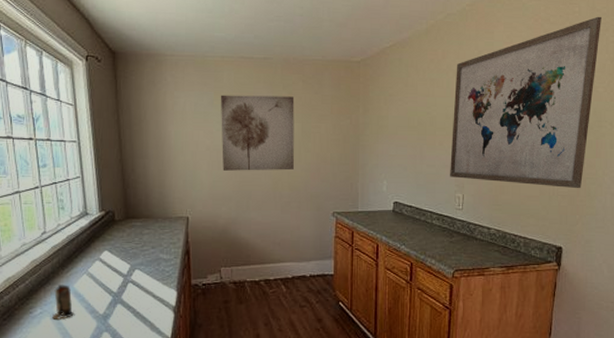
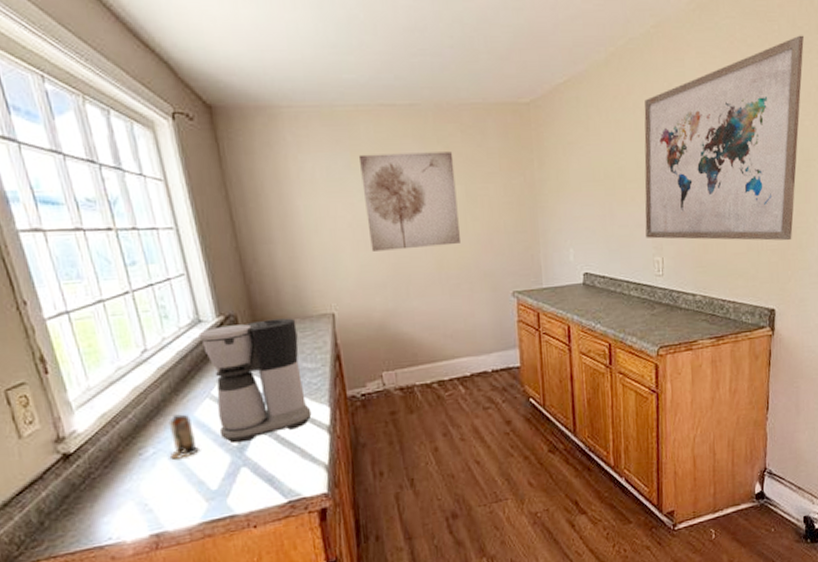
coffee maker: none [84,217,162,312] -> present [198,318,312,444]

